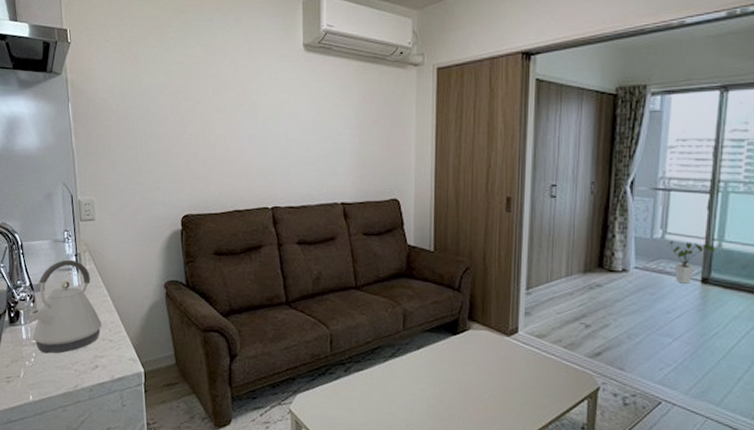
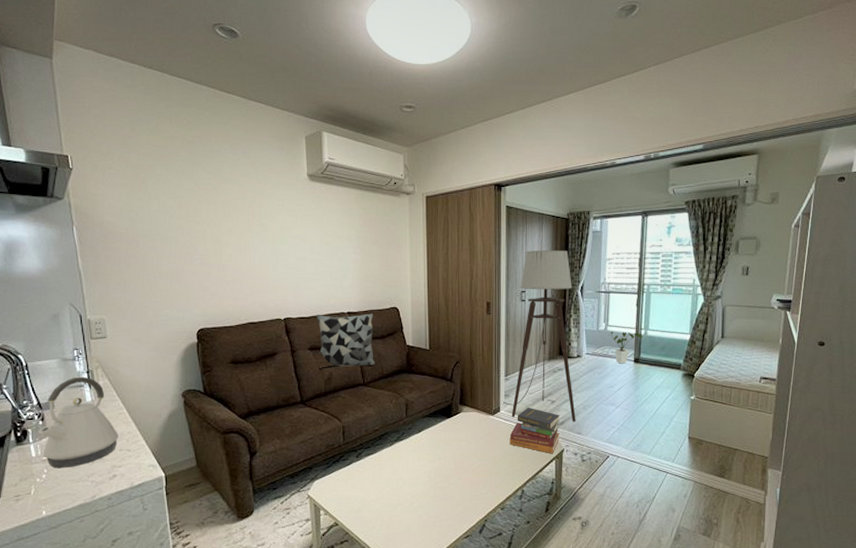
pillow: none [306,203,371,268] -> present [317,313,375,369]
floor lamp: none [521,135,619,355] -> present [502,250,576,423]
books: none [528,331,597,392] -> present [509,408,560,454]

